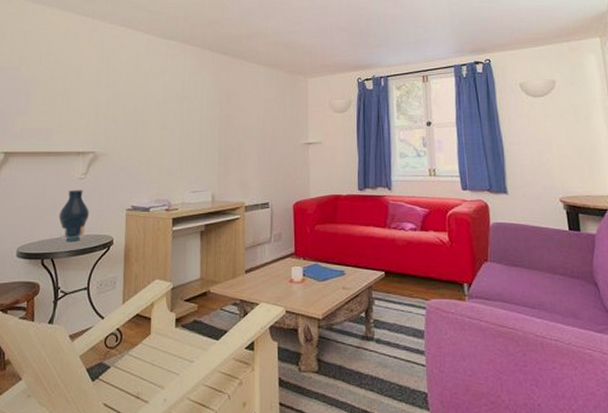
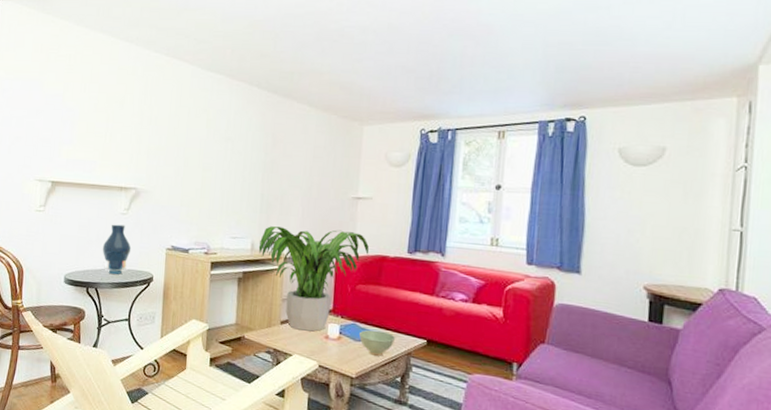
potted plant: none [219,174,324,277] -> present [258,226,369,332]
bowl: none [321,268,356,293] -> present [358,329,396,356]

